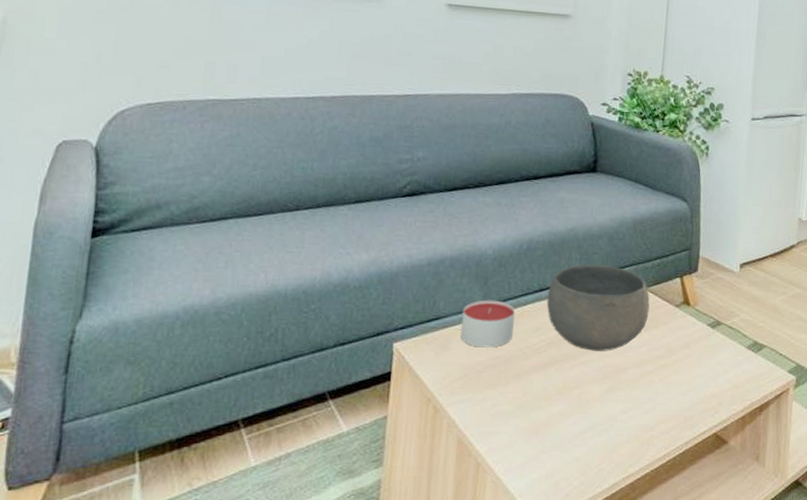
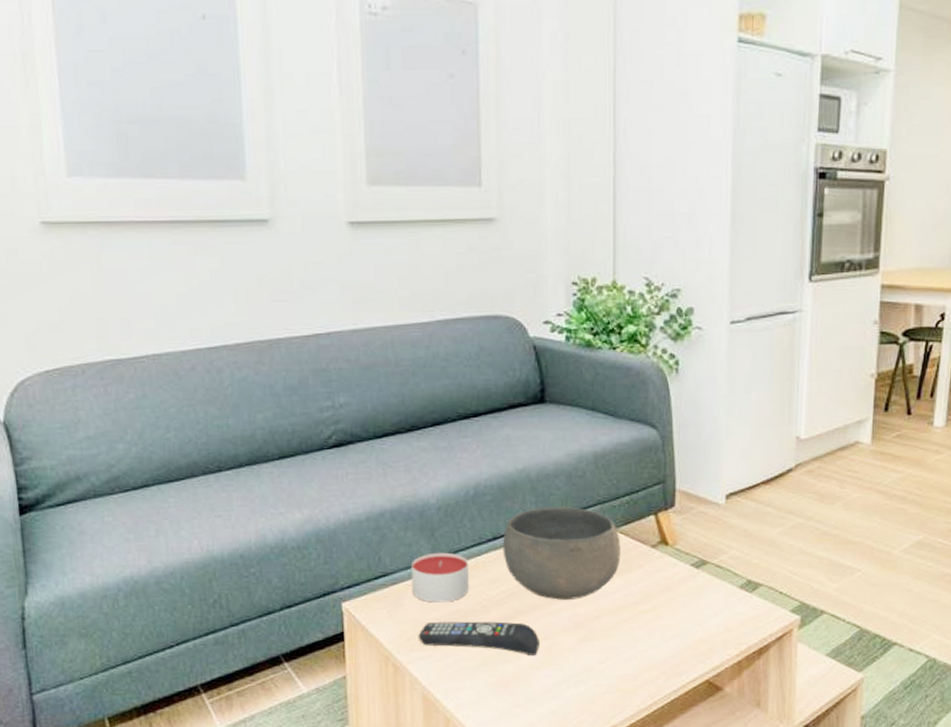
remote control: none [460,366,571,404] -> present [418,621,539,657]

